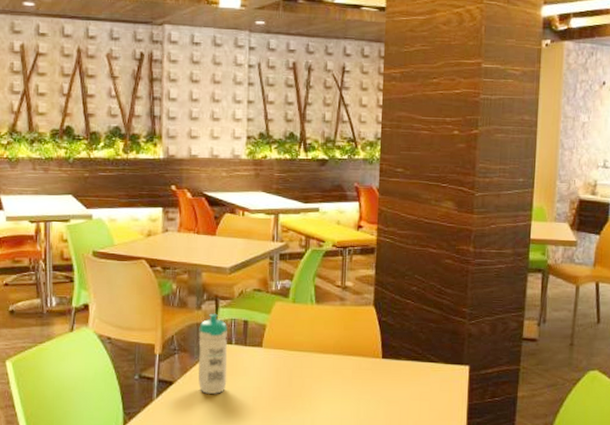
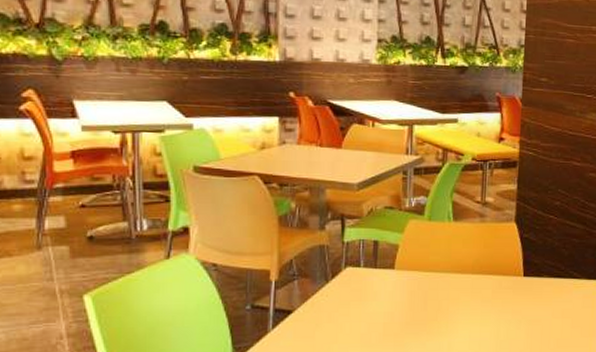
water bottle: present [198,313,228,395] -> none [321,234,355,323]

